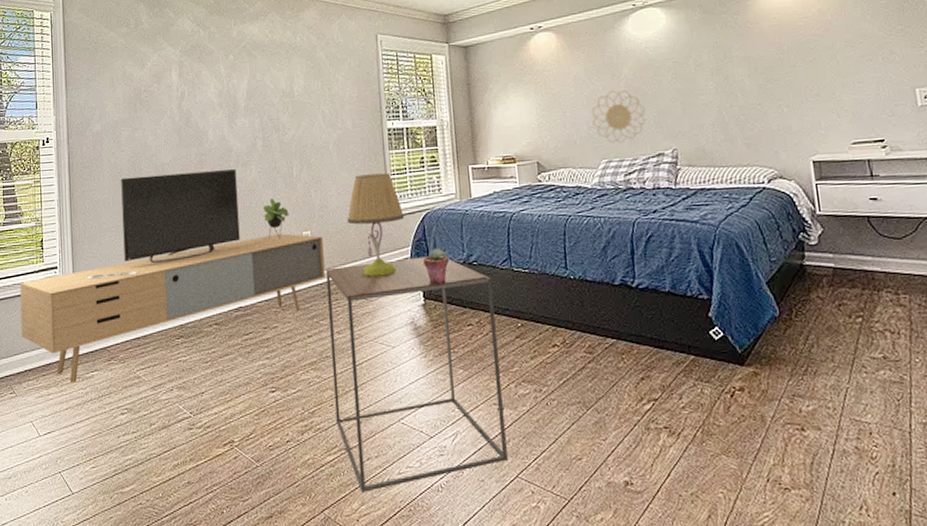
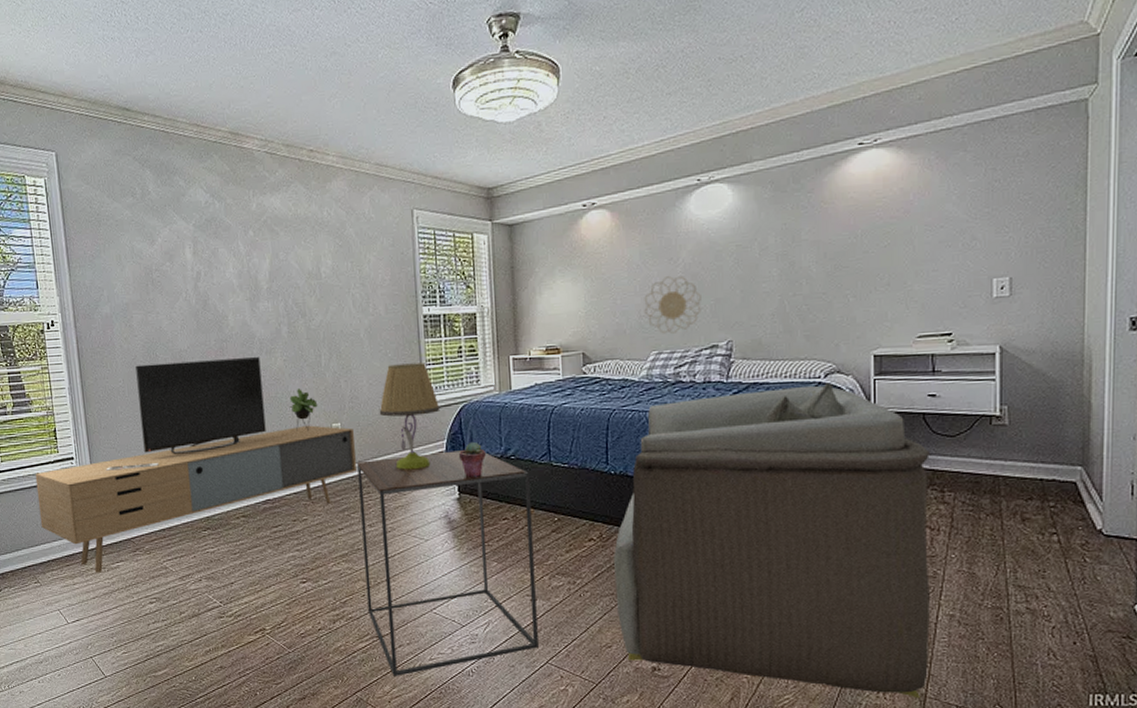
armchair: none [578,188,910,516] -> present [614,383,930,699]

